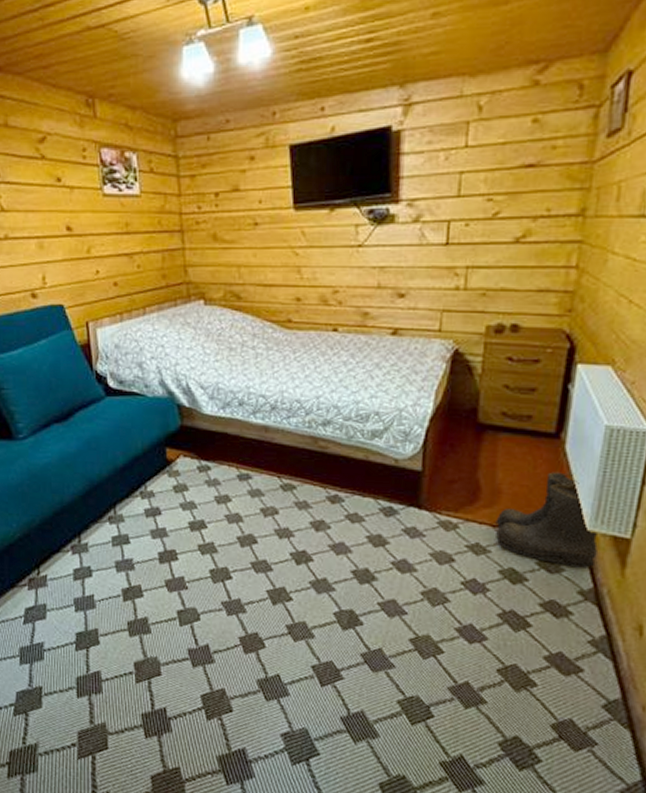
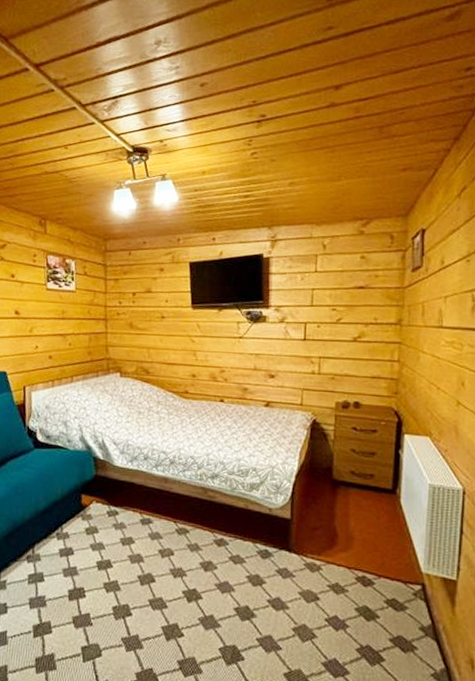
boots: present [495,472,598,570] -> none [350,521,432,608]

